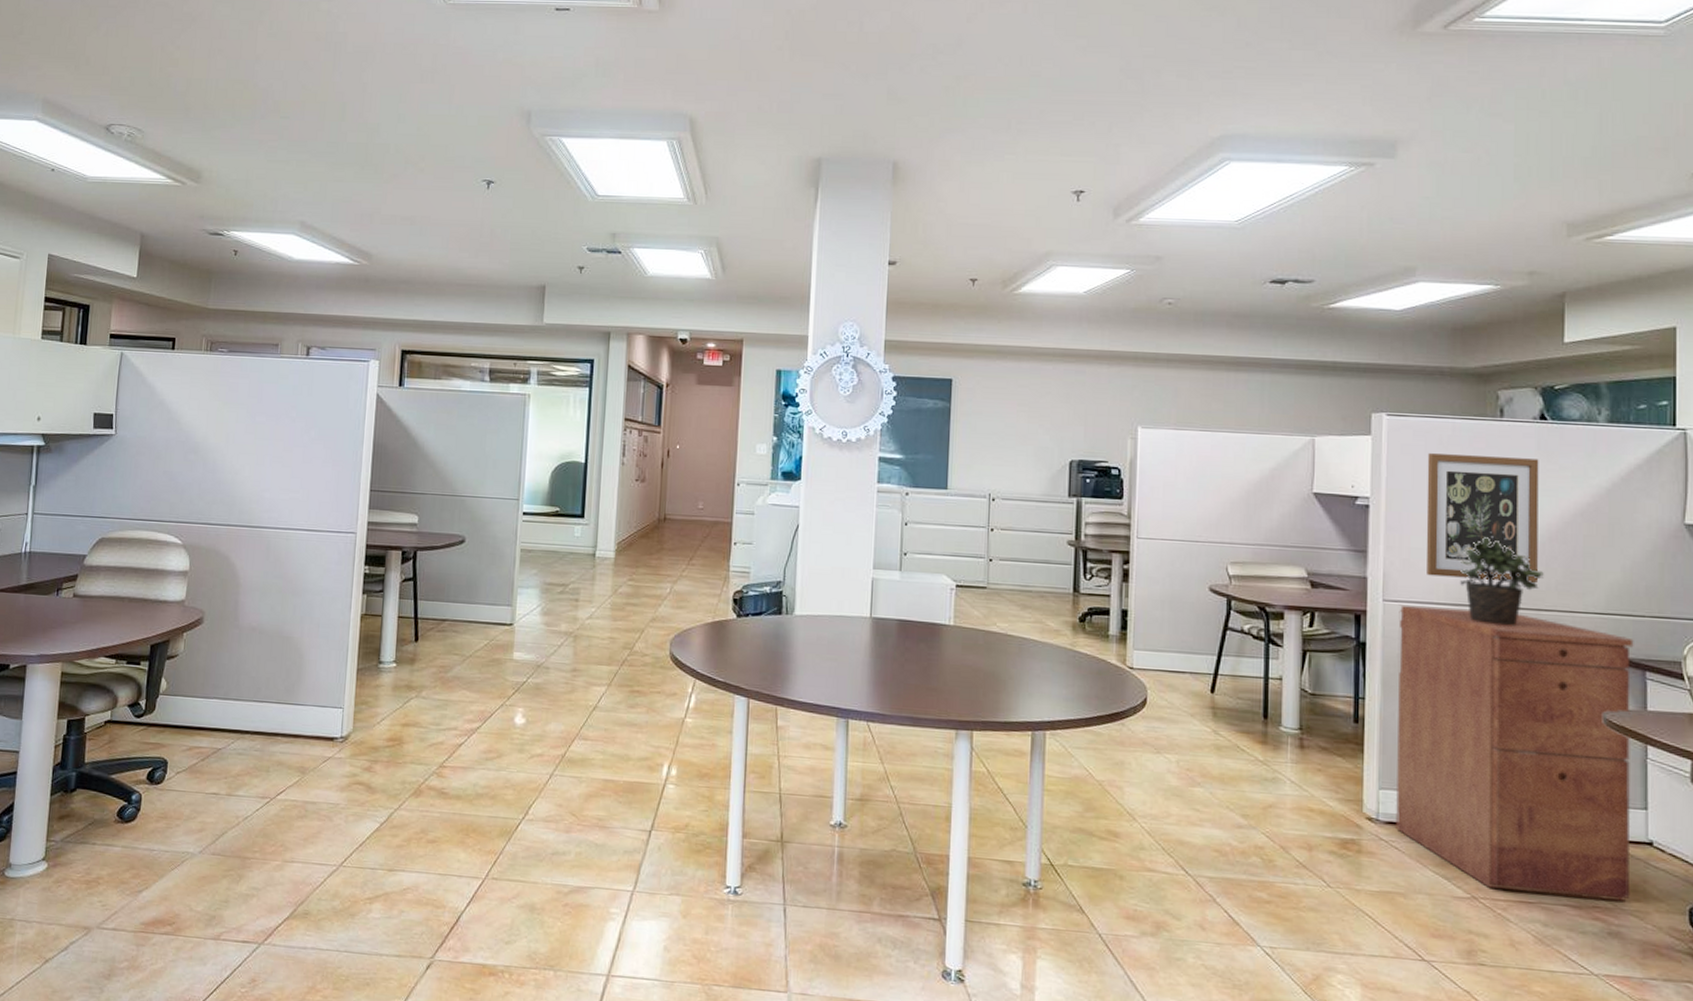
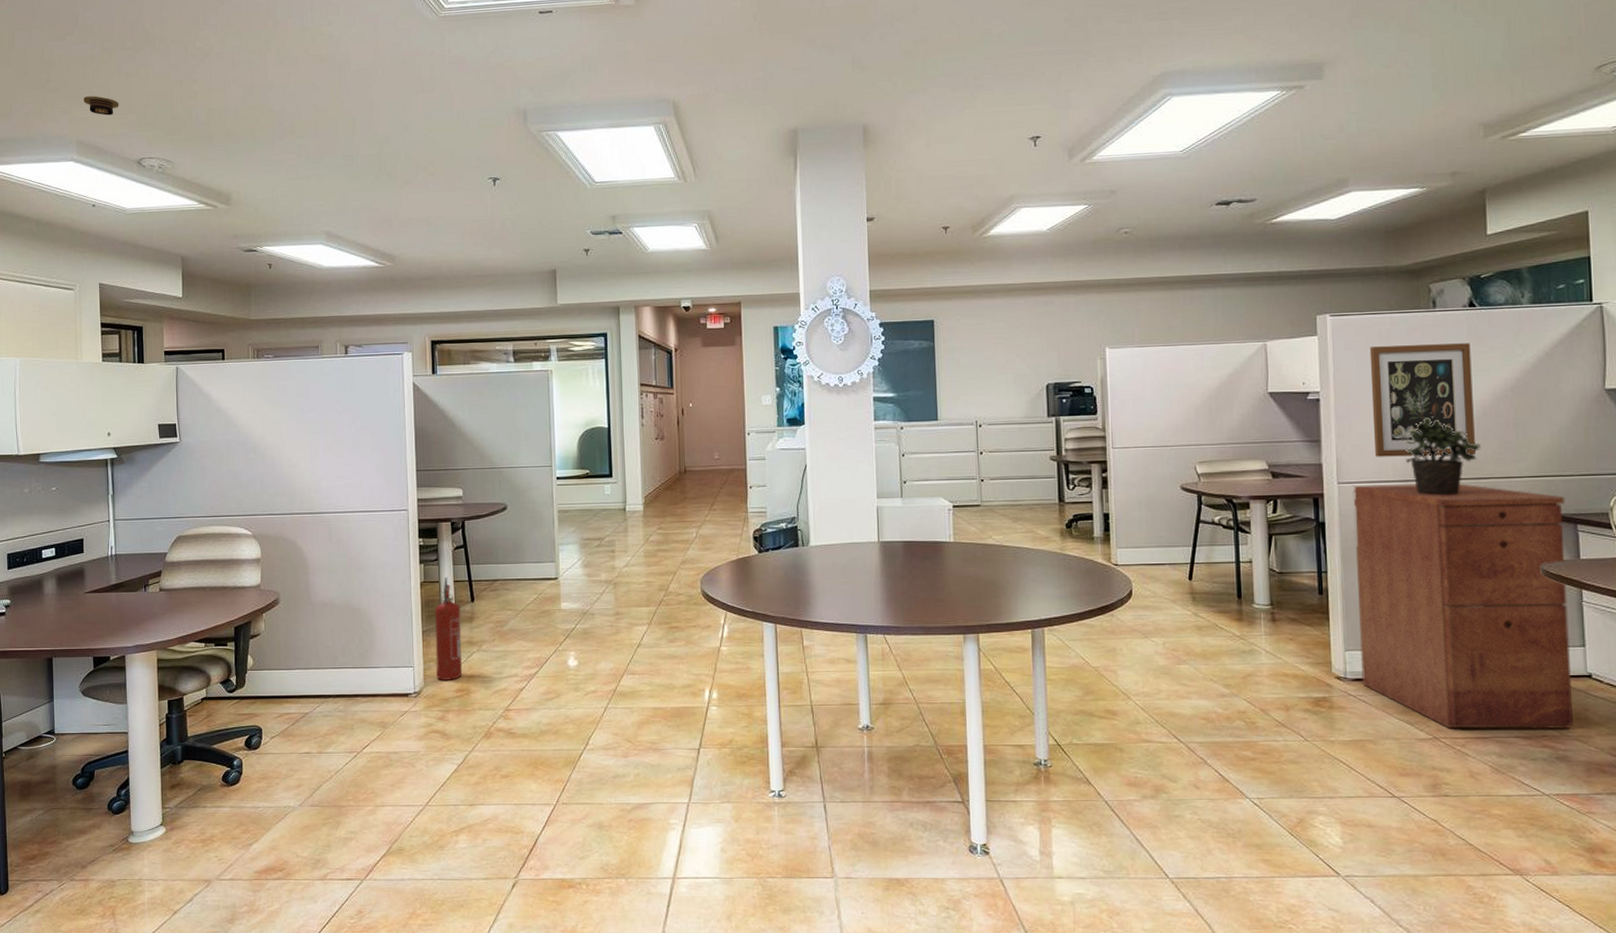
recessed light: none [56,53,94,75] -> present [83,96,119,116]
fire extinguisher: none [367,610,403,727] -> present [434,576,462,680]

